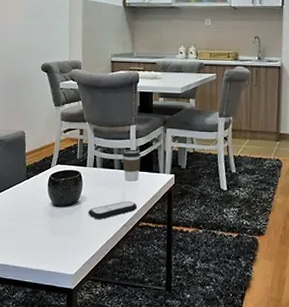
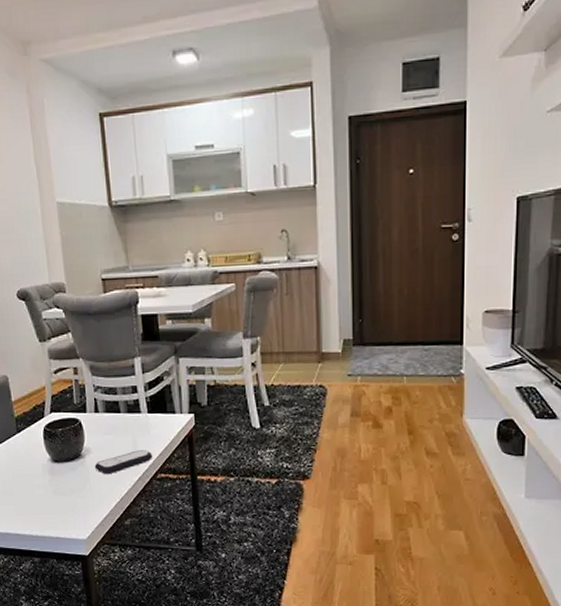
coffee cup: present [122,149,141,181] -> none [127,387,152,426]

